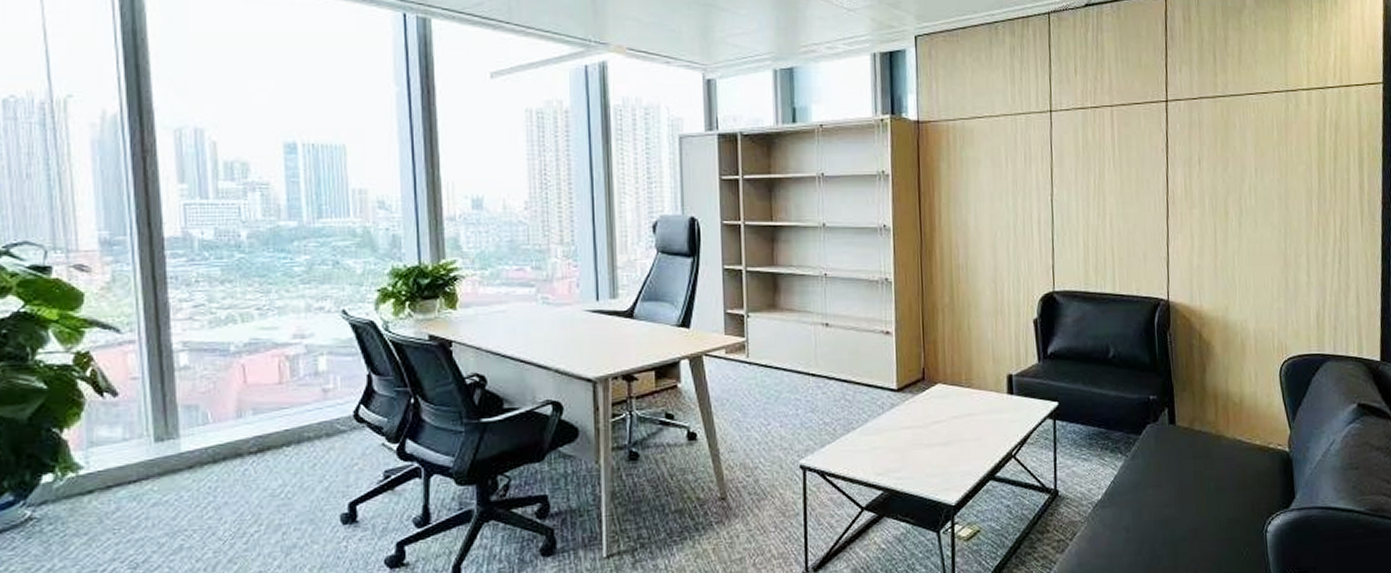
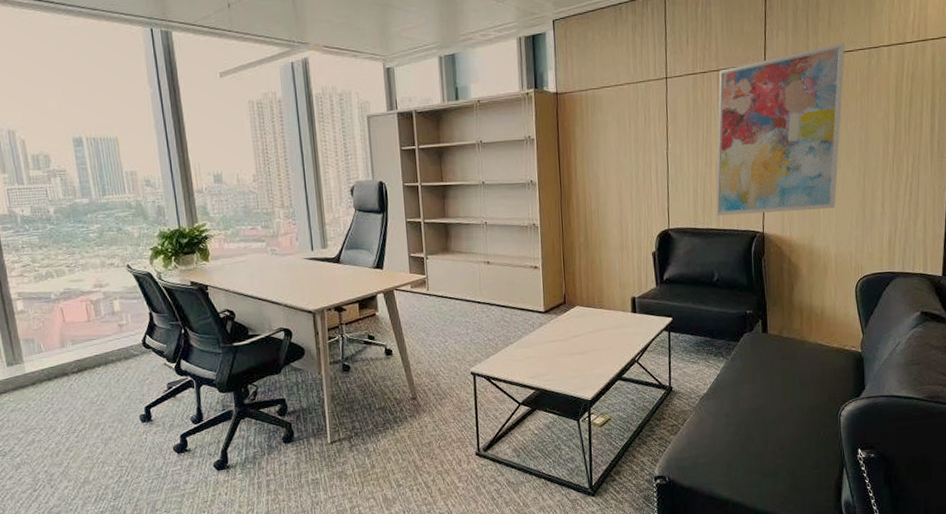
wall art: none [1111,84,1259,278] -> present [716,44,845,216]

